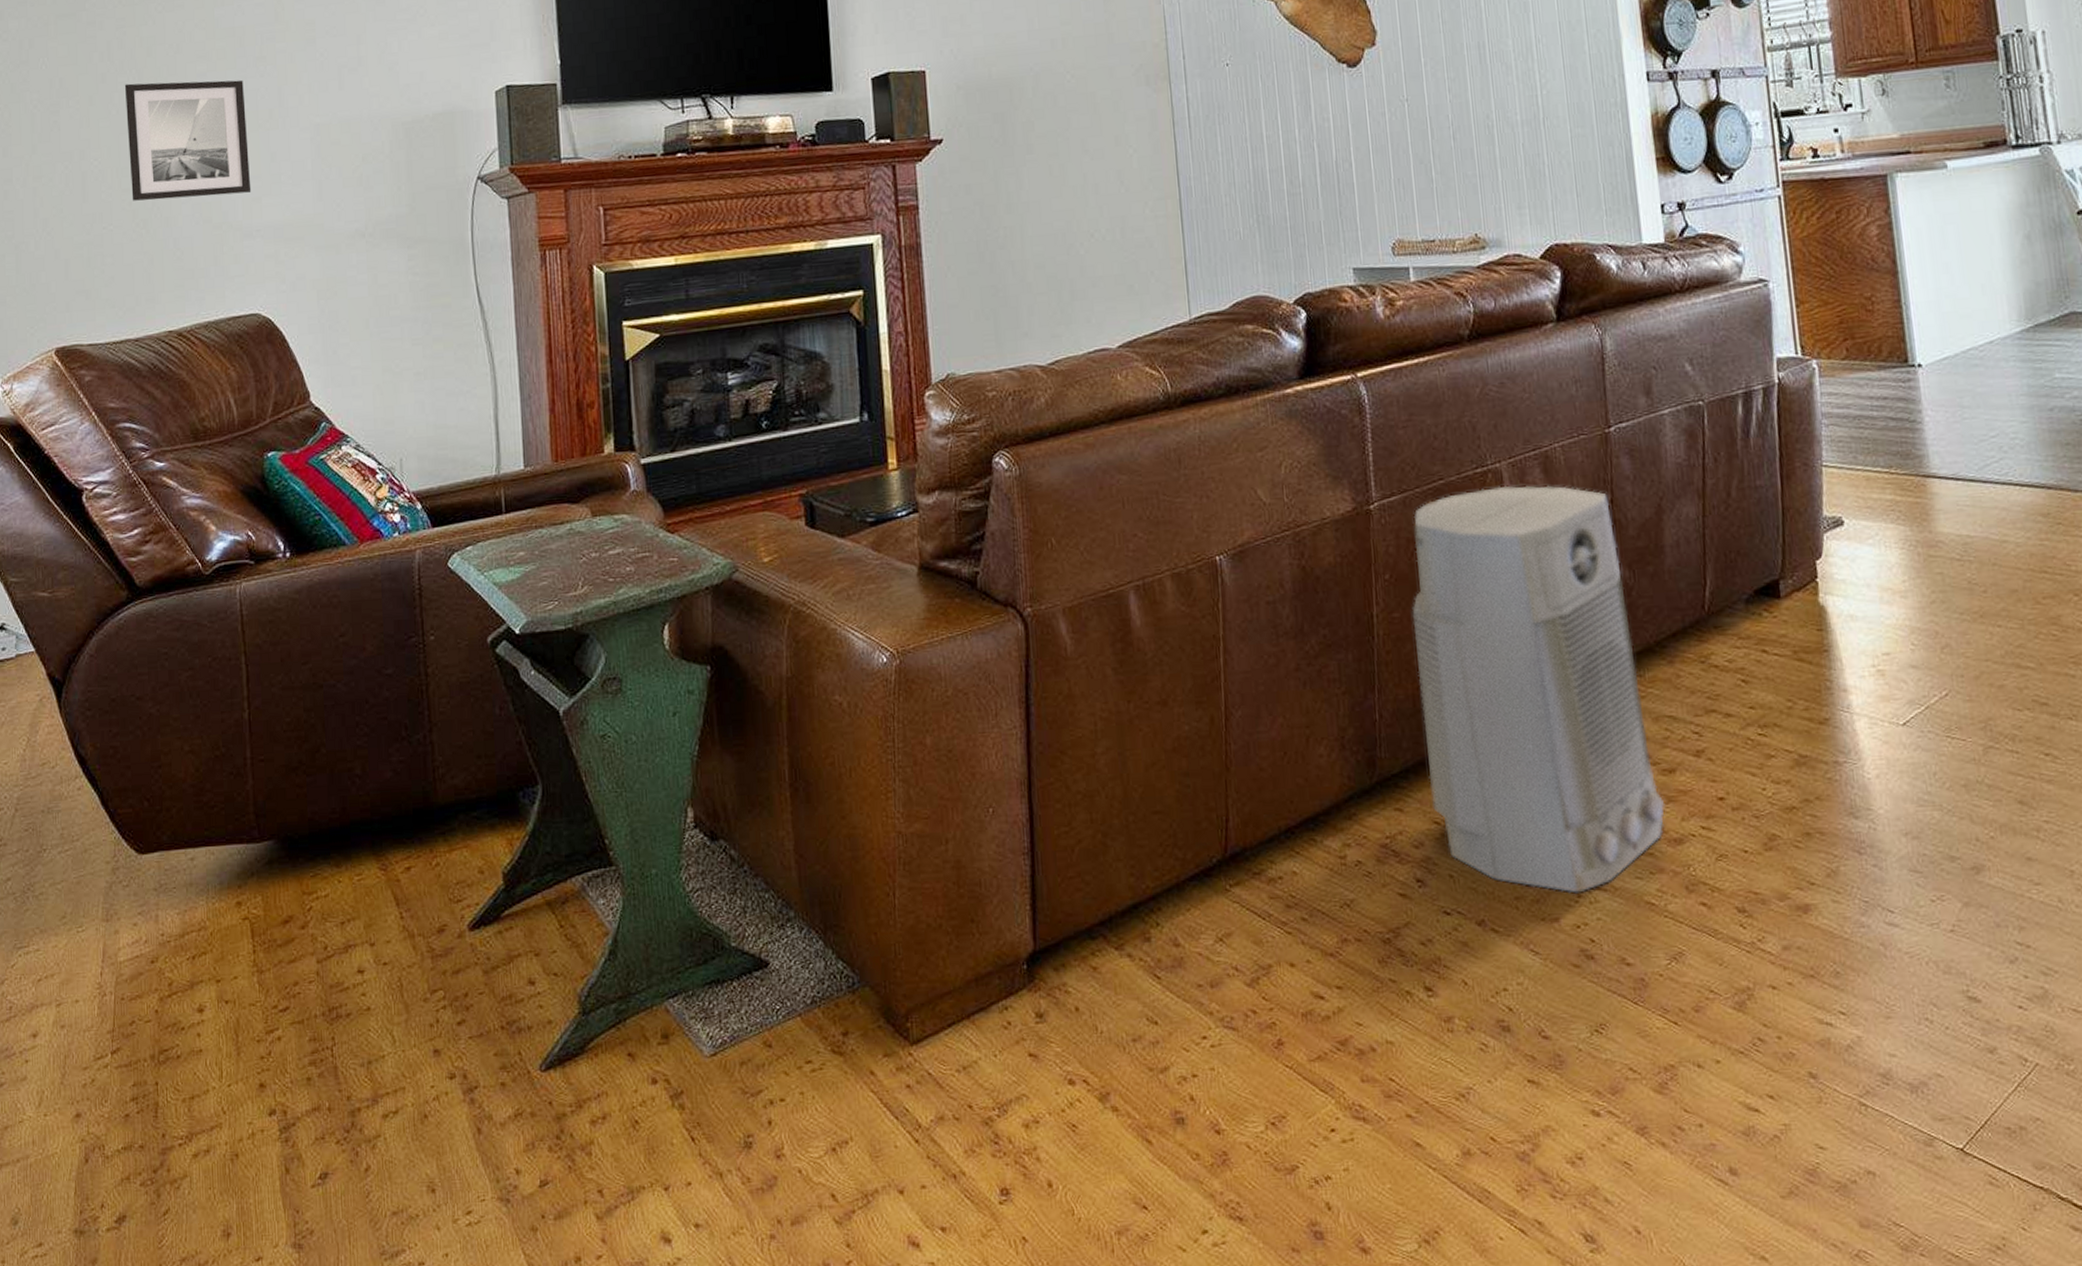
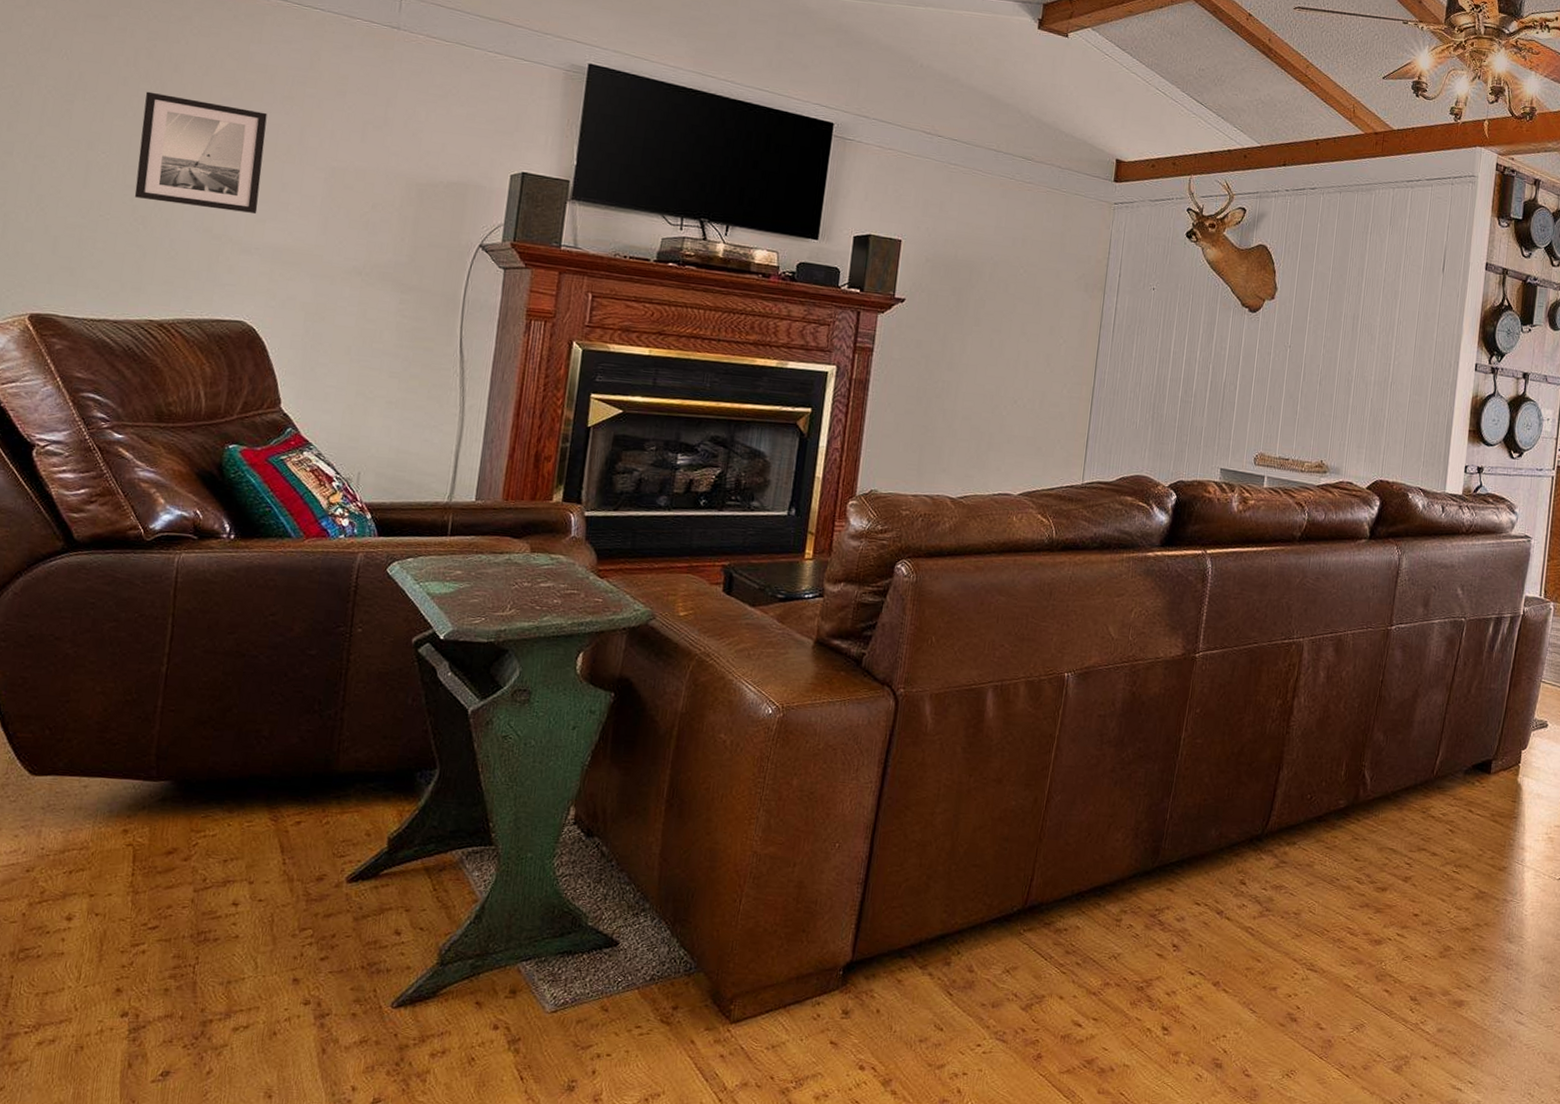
air purifier: present [1411,485,1666,894] -> none [1197,656,1379,971]

